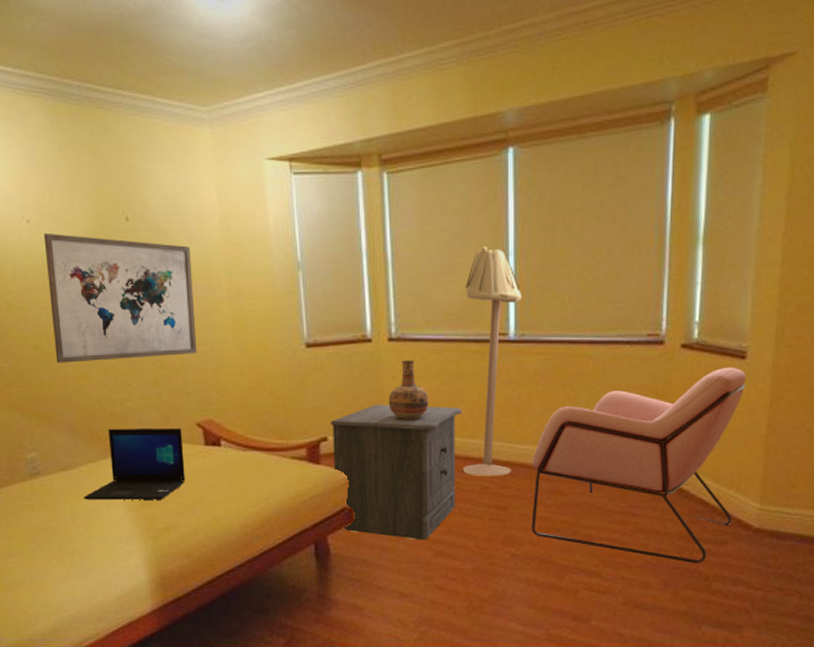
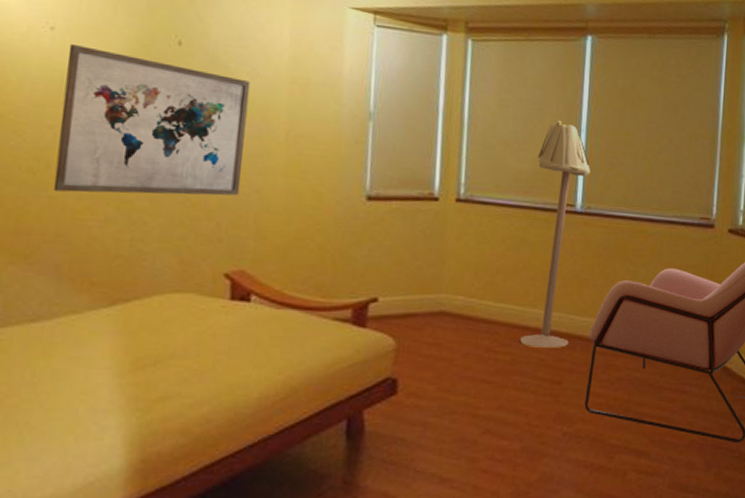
laptop: present [83,427,186,500] -> none [54,274,204,362]
nightstand: present [330,404,462,541] -> none [381,266,525,417]
vase: present [388,360,429,419] -> none [449,222,492,284]

